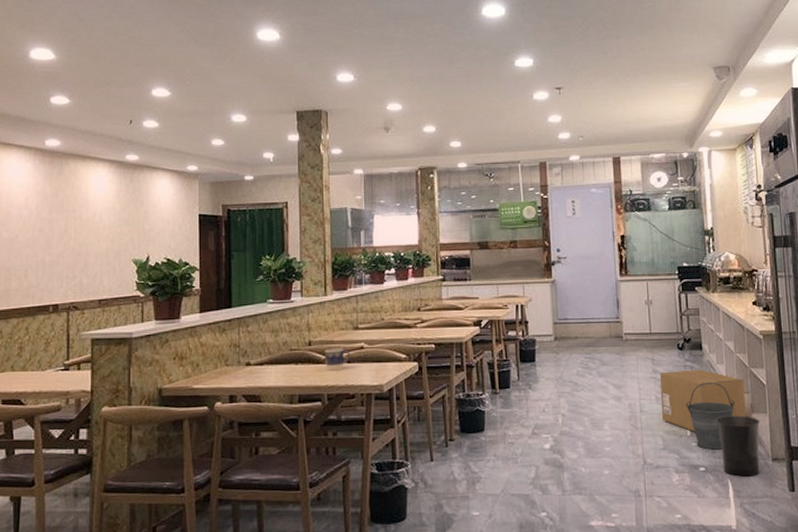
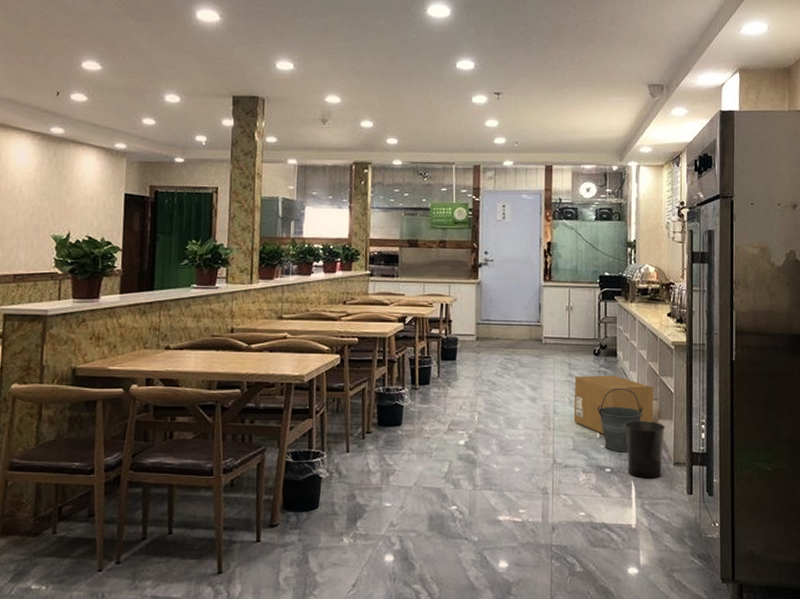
cup: present [324,348,350,371] -> none [246,337,272,359]

